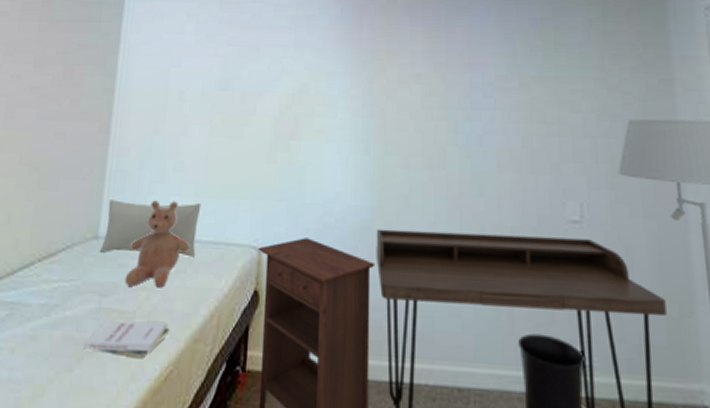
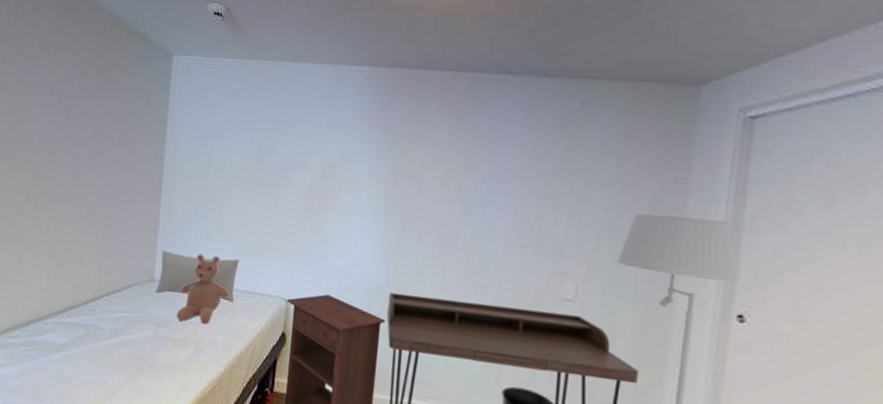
books: present [84,320,171,359] -> none [145,345,214,376]

